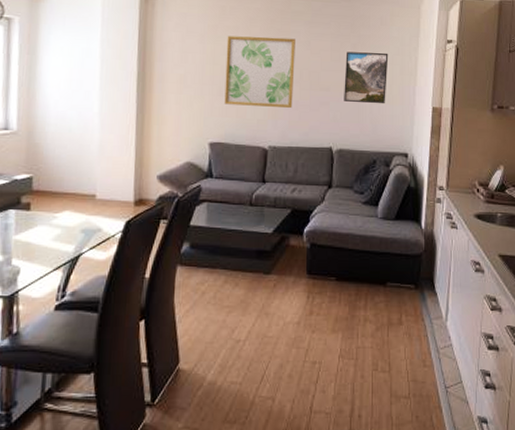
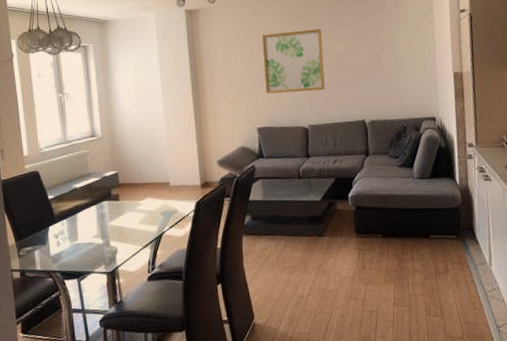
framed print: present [344,51,389,104] -> none [367,29,409,78]

